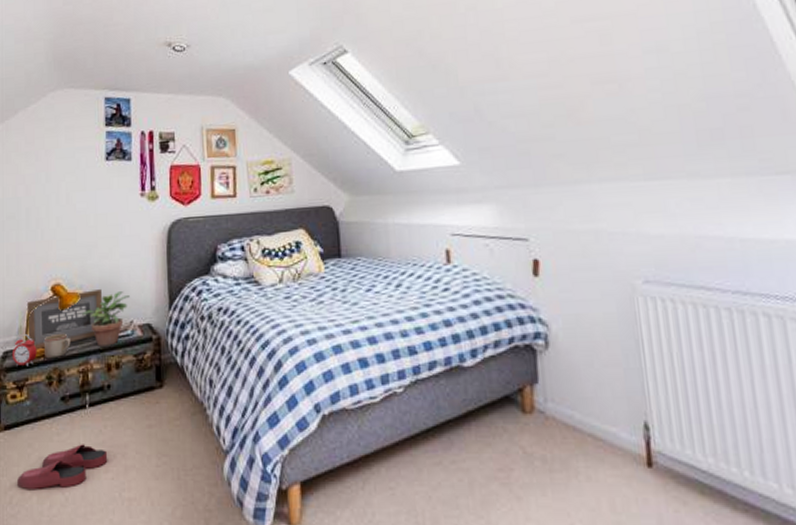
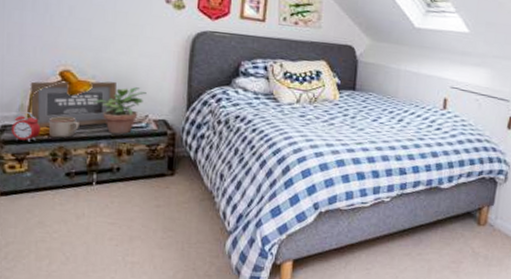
slippers: present [17,444,108,491] -> none [14,214,113,250]

